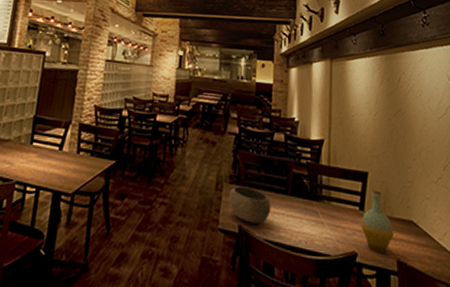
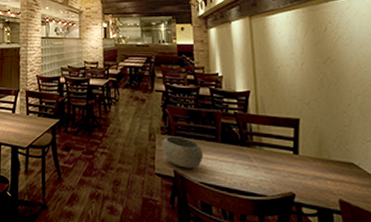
bottle: present [361,188,395,255] -> none [296,133,334,195]

